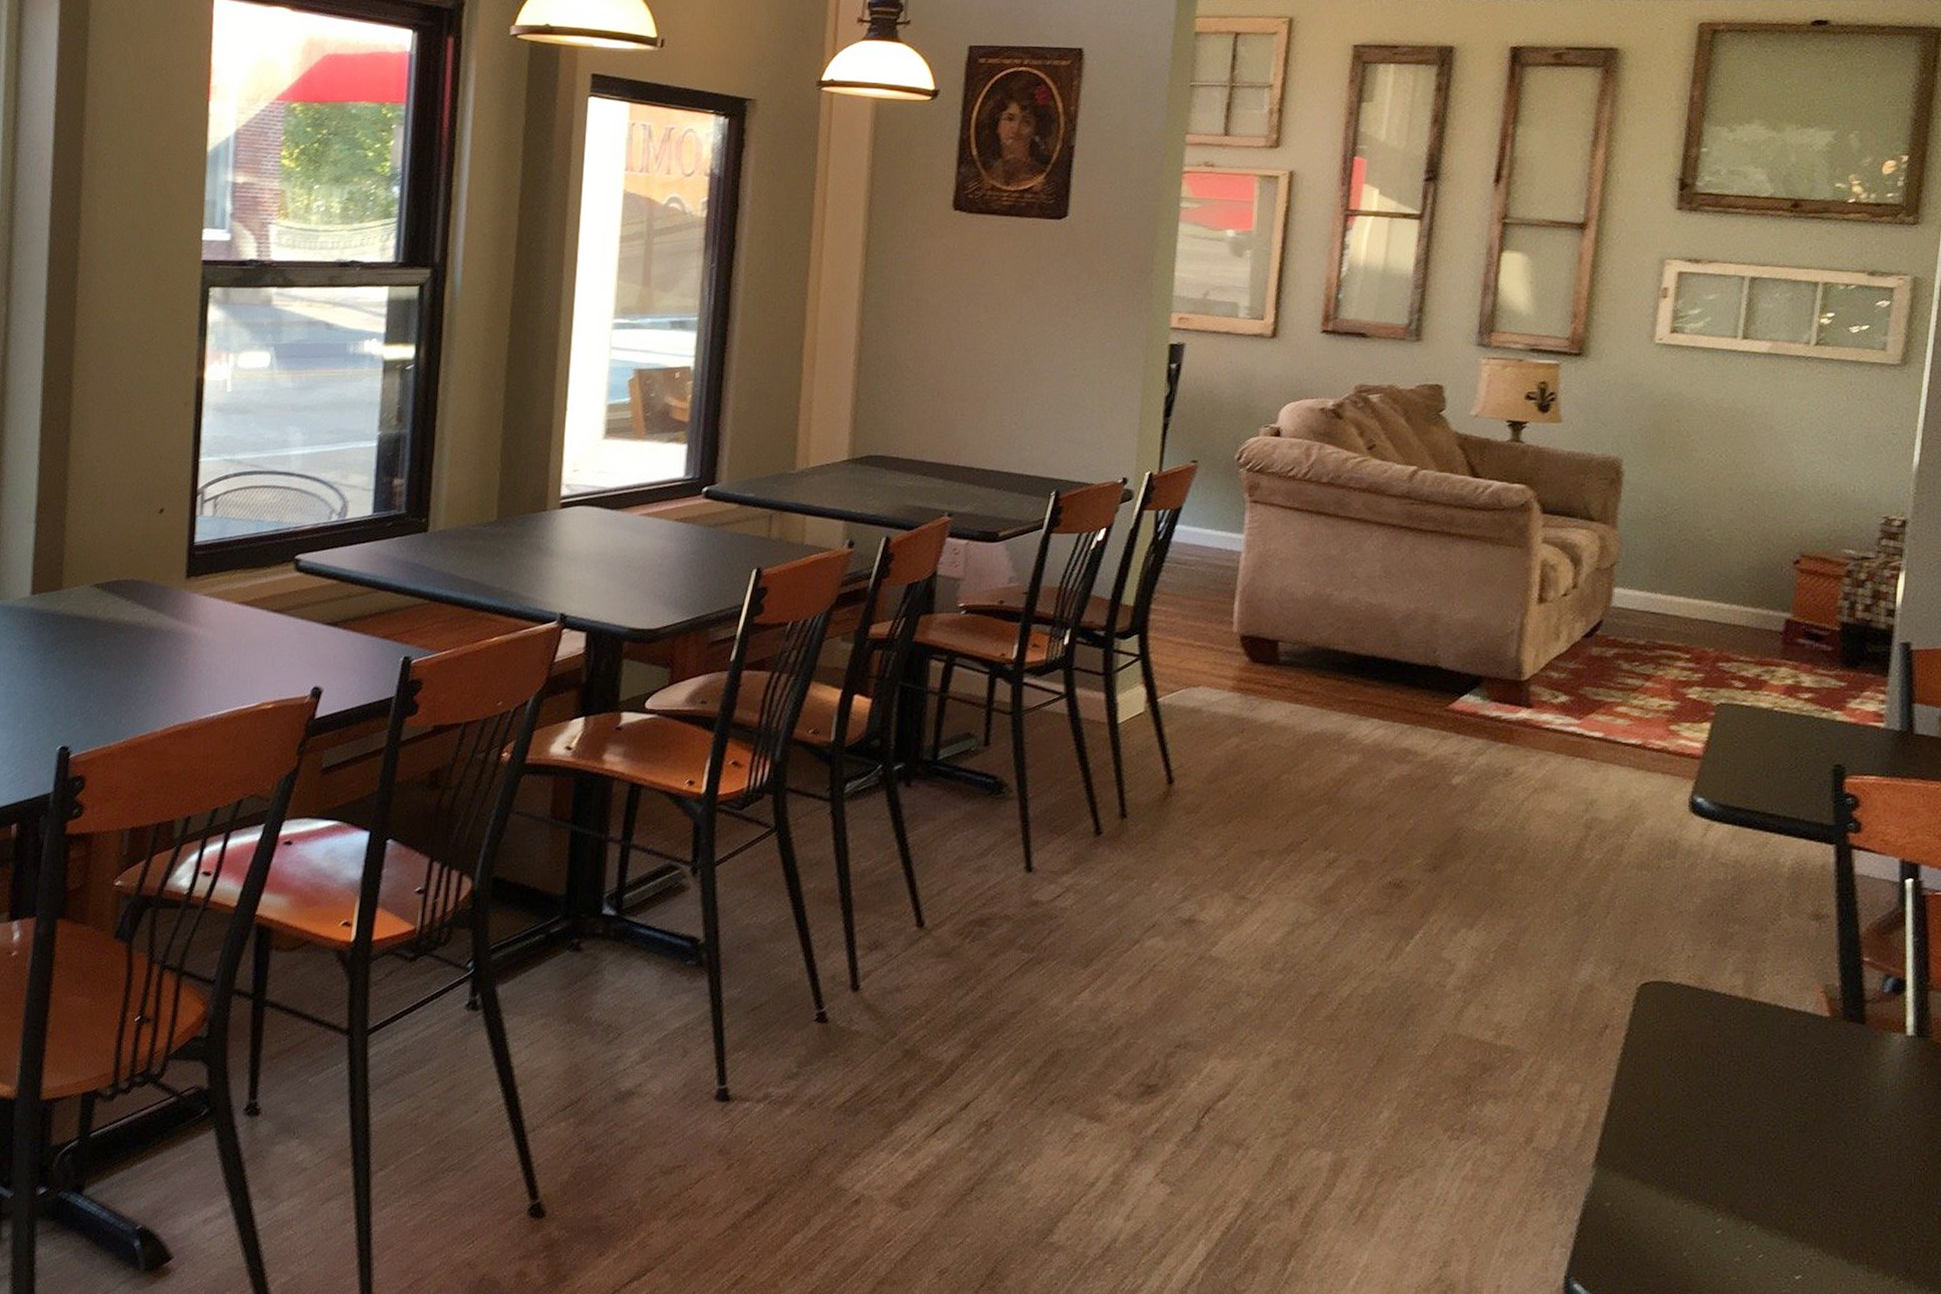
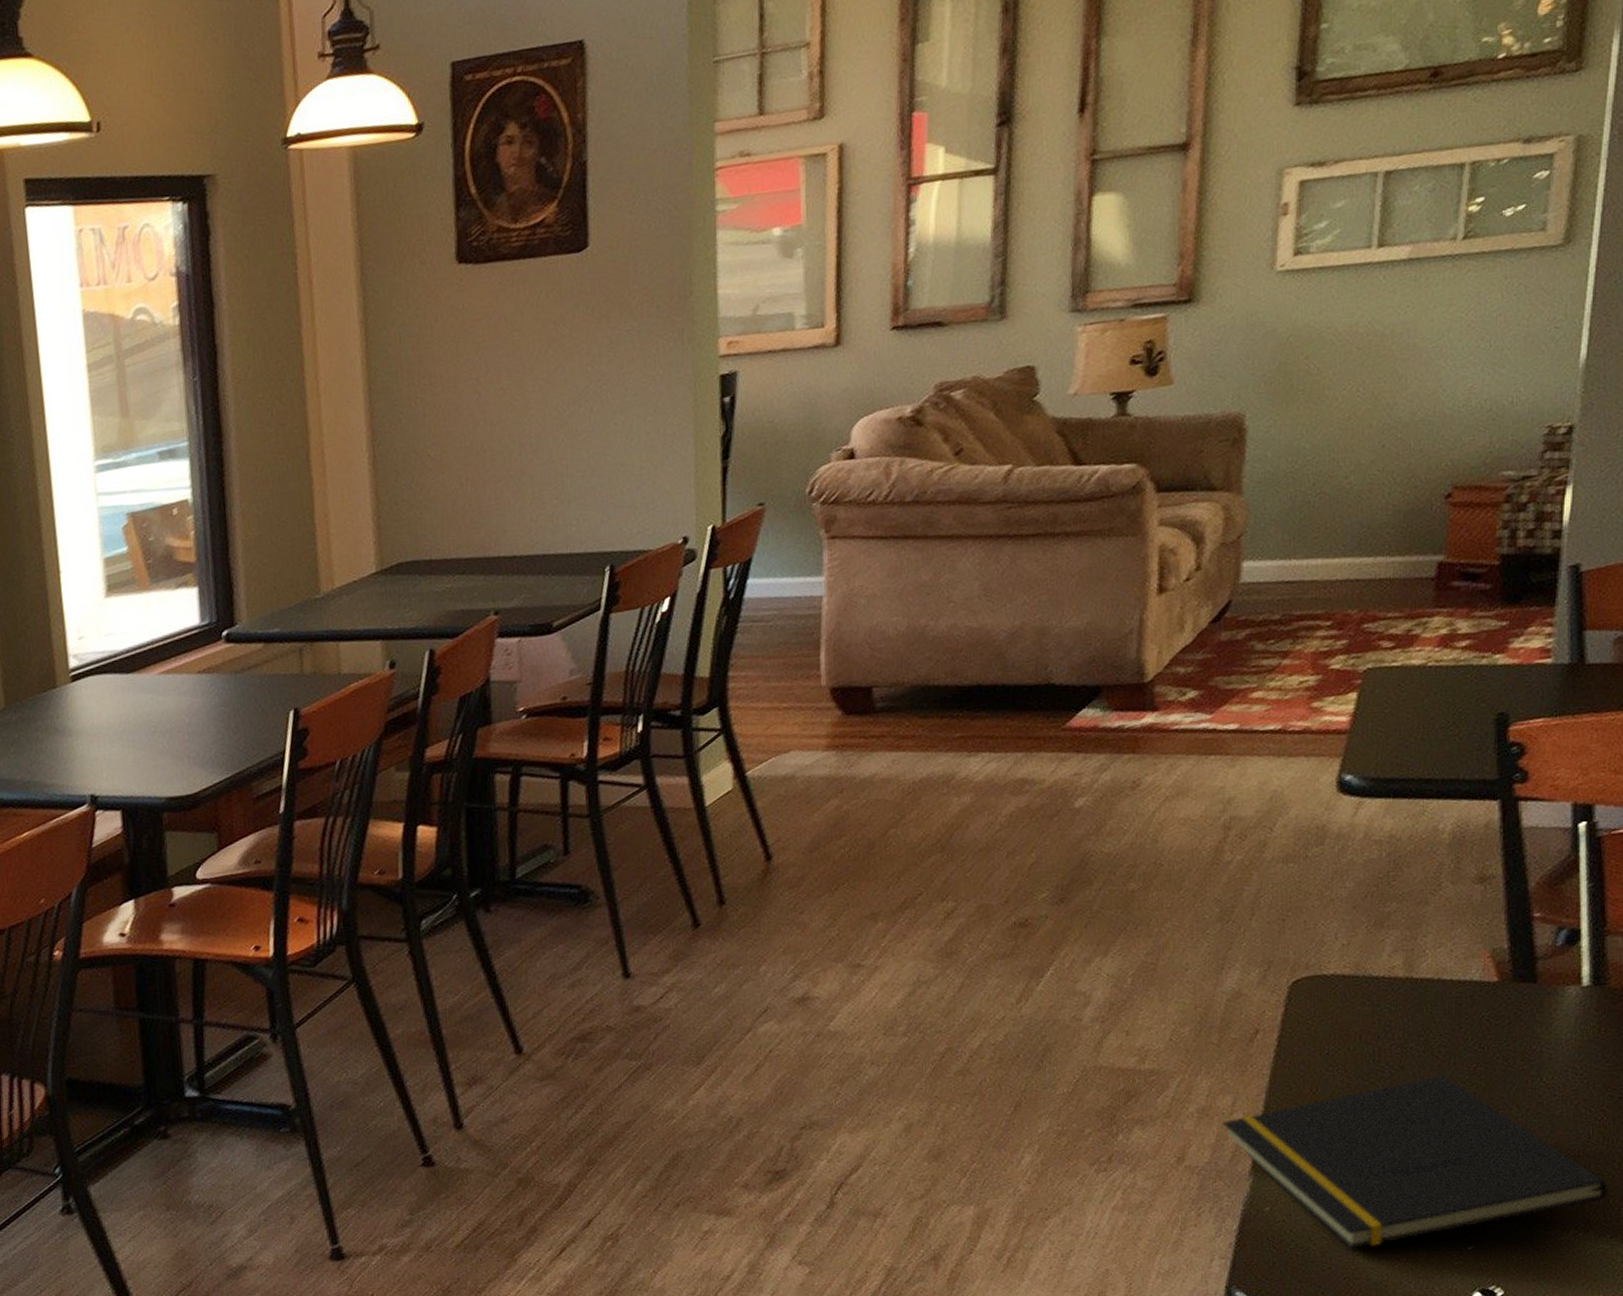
notepad: none [1570,1099,1928,1260] -> present [1223,1075,1608,1249]

